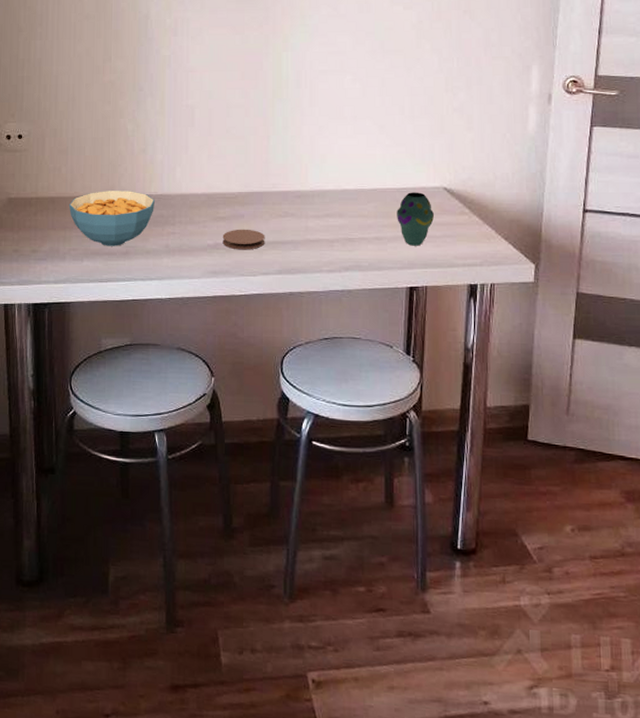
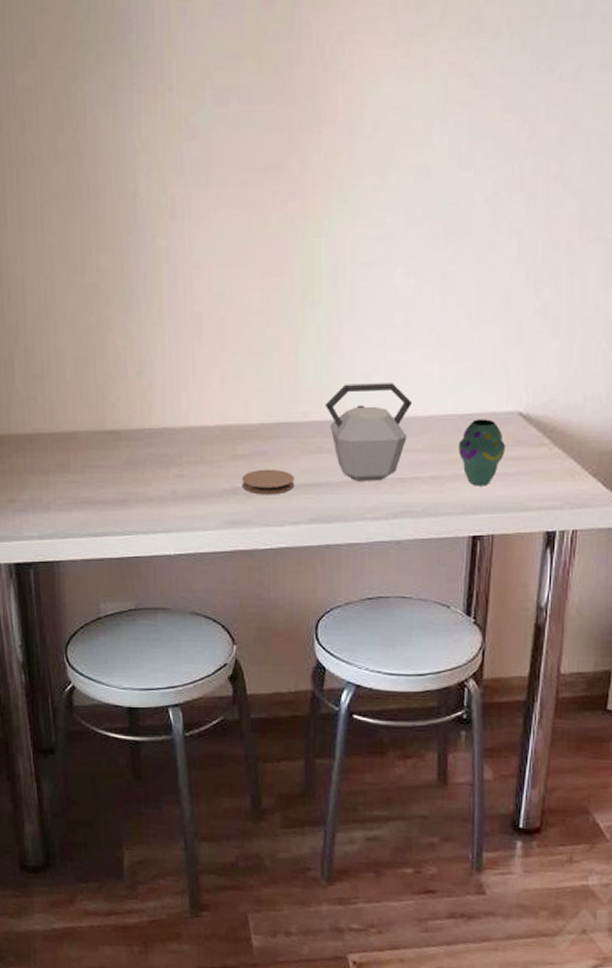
cereal bowl: present [68,191,154,246] -> none [49,424,156,493]
kettle: none [290,162,360,240] -> present [325,383,413,481]

